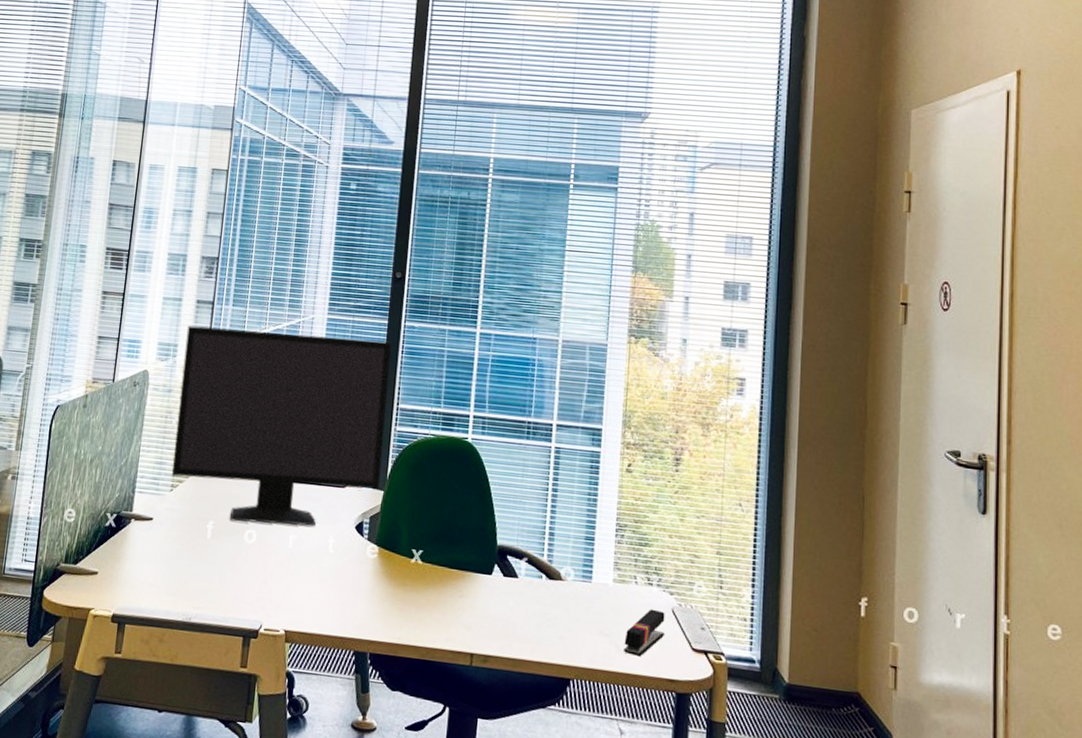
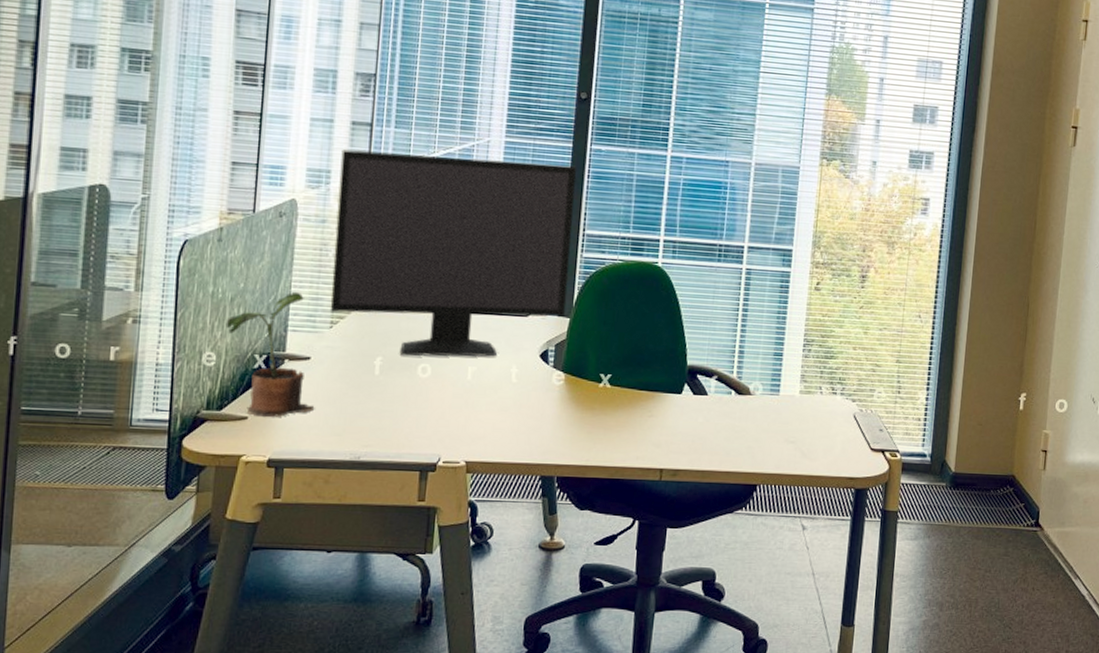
potted plant: none [85,455,155,575] -> present [226,291,315,418]
stapler: present [624,609,665,656] -> none [808,415,847,459]

